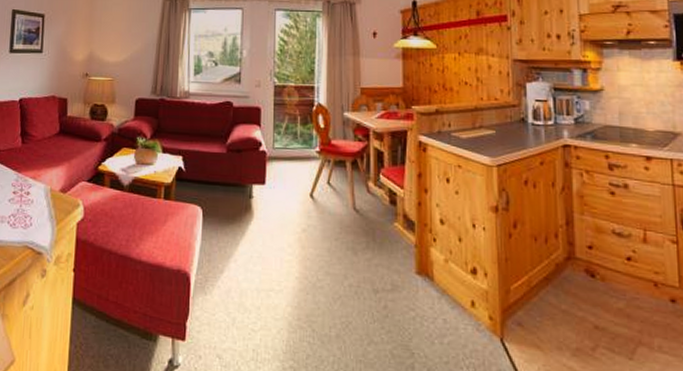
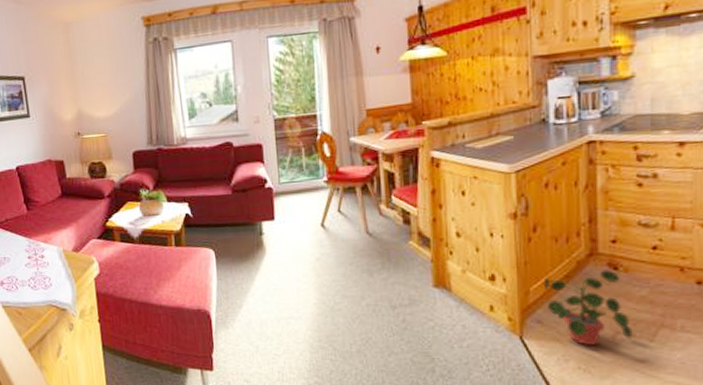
potted plant: none [523,276,612,357] -> present [543,270,633,345]

